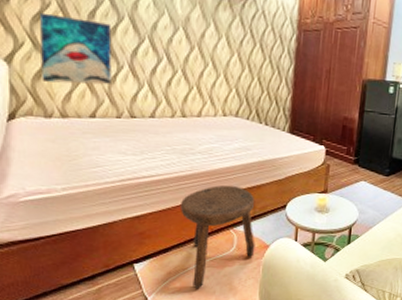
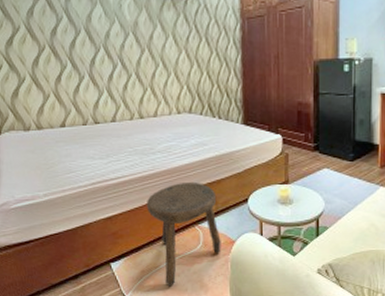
wall art: present [40,12,112,85] -> none [12,36,76,98]

